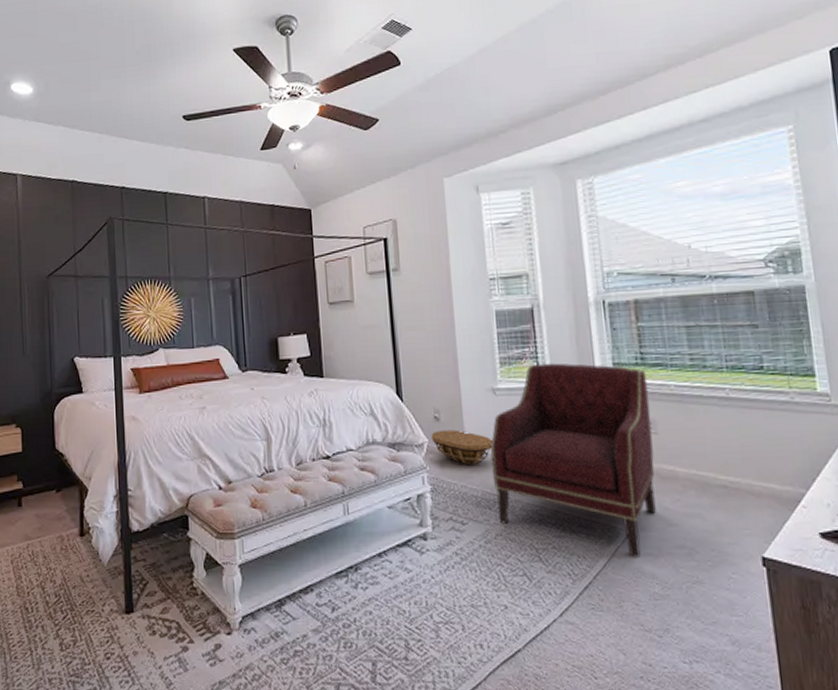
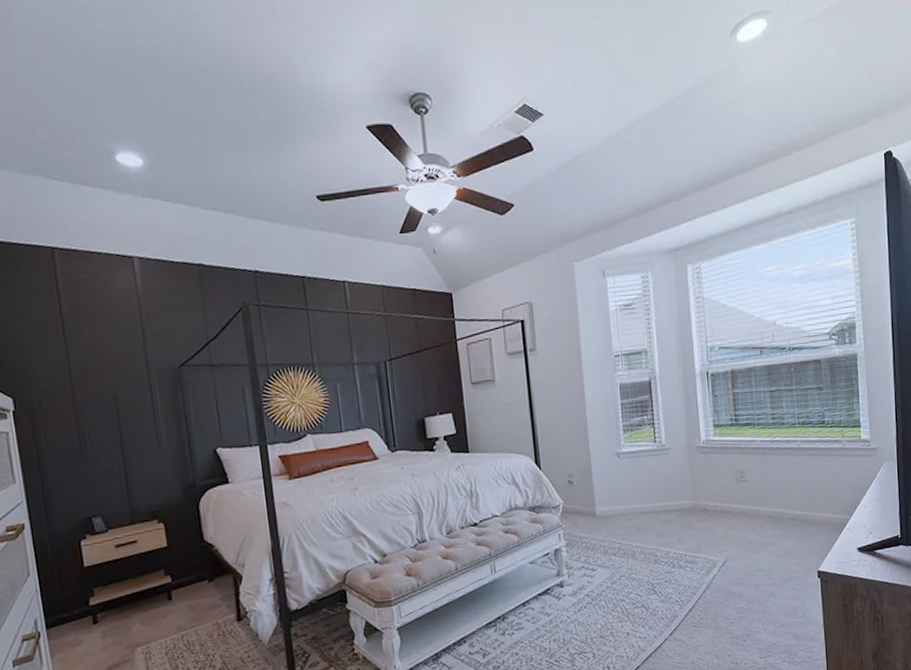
basket: present [431,430,493,465] -> none [566,490,617,520]
armchair: present [490,363,656,558] -> none [615,427,744,582]

